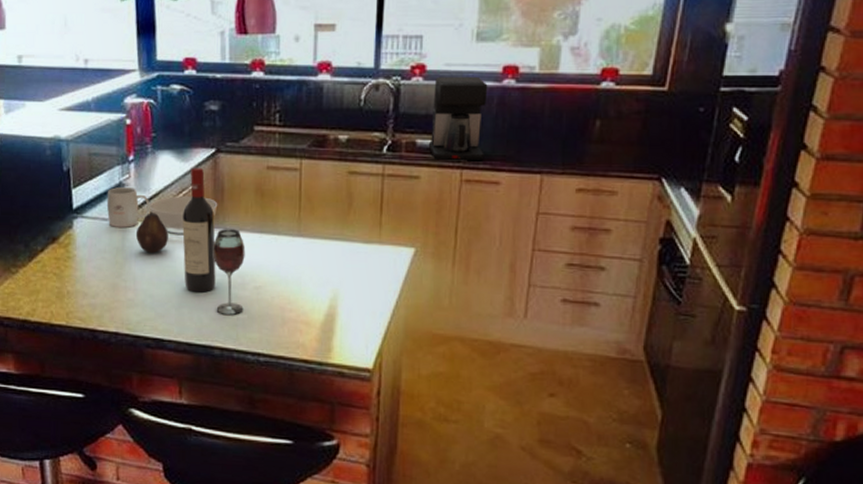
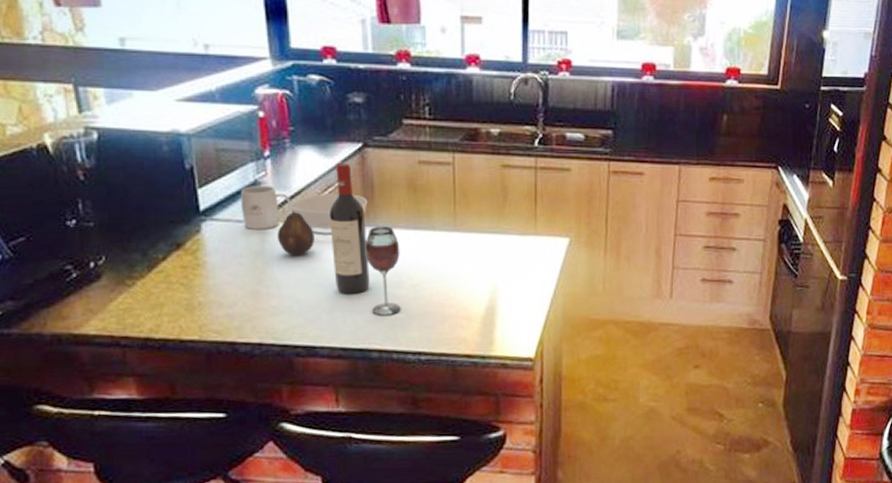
coffee maker: present [429,76,488,161] -> none [578,72,629,154]

